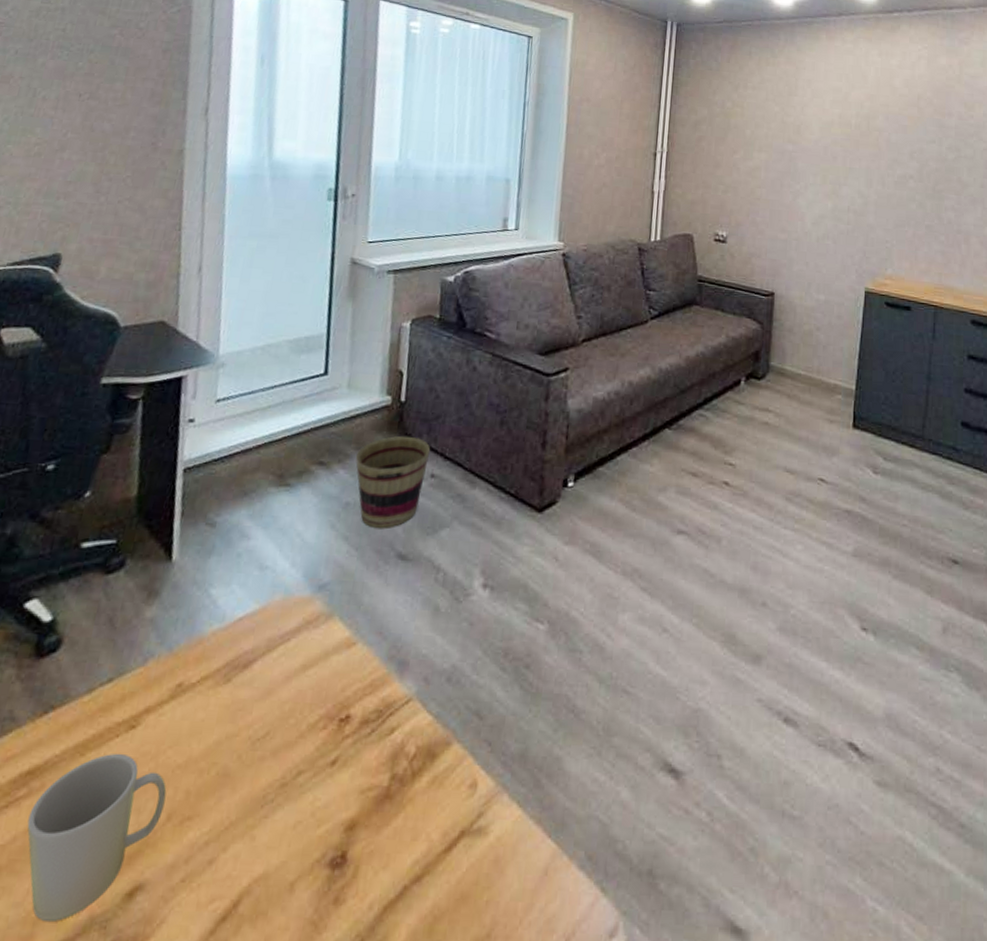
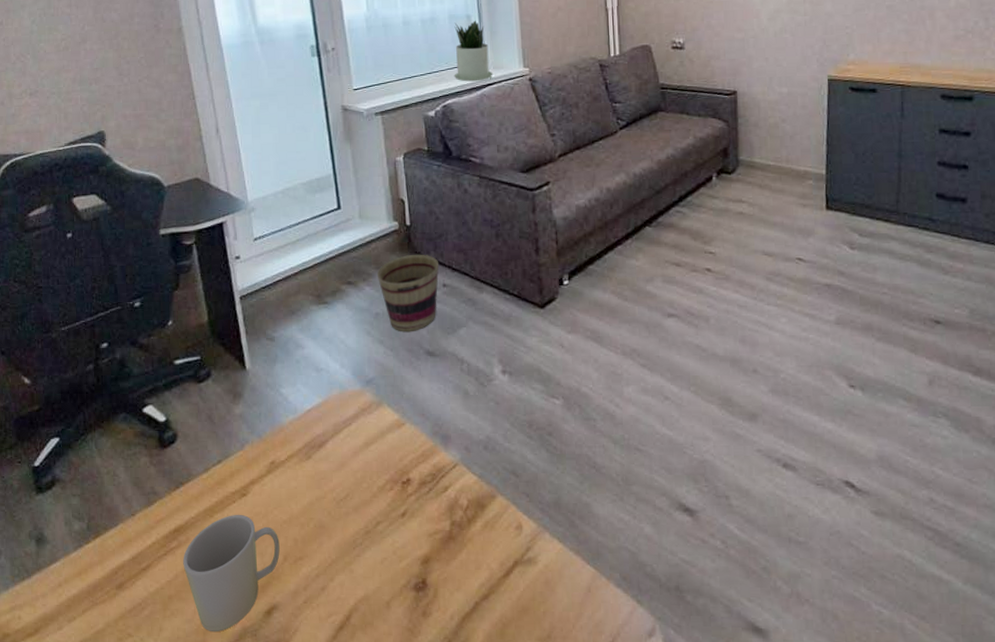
planter: none [481,184,525,250] -> present [454,20,493,82]

